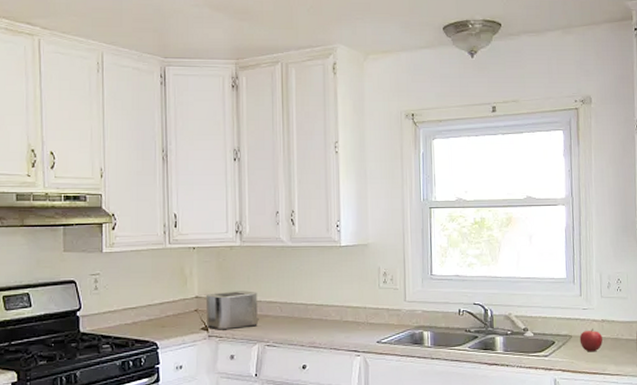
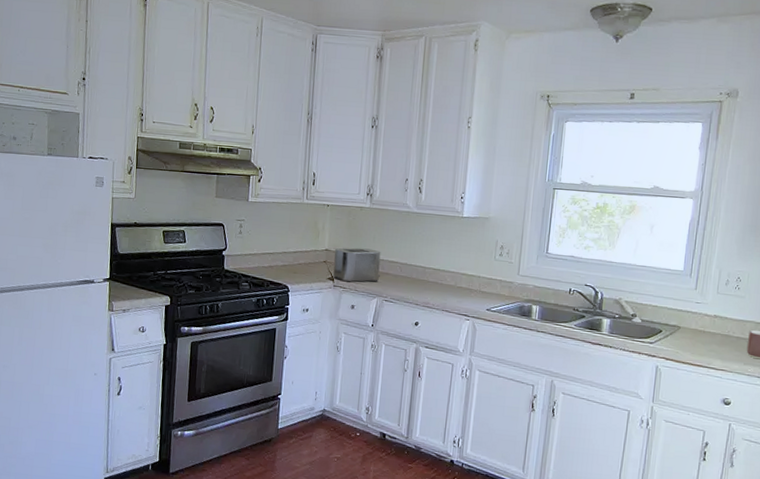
fruit: present [579,328,603,352] -> none [688,322,712,345]

